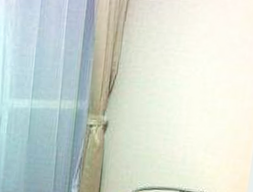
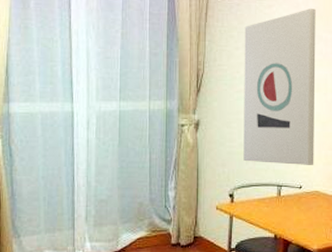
wall art: none [148,8,245,173] -> present [243,9,316,165]

